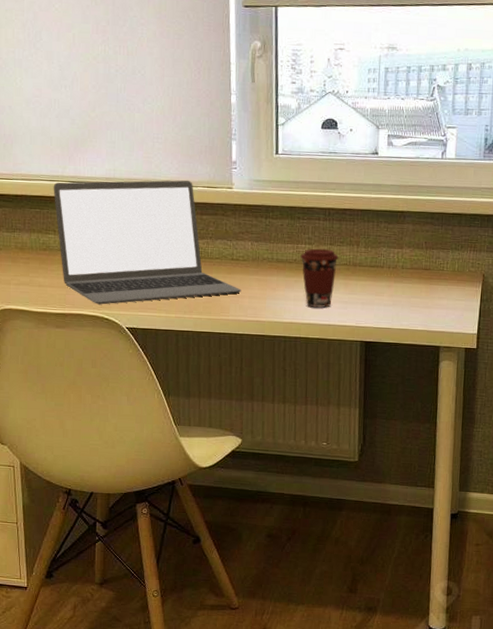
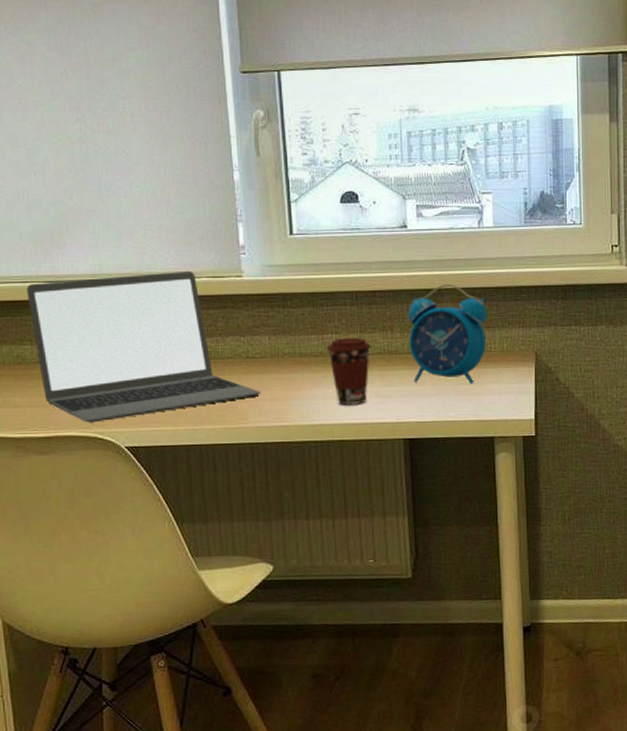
alarm clock: none [371,207,443,298] -> present [408,284,487,384]

